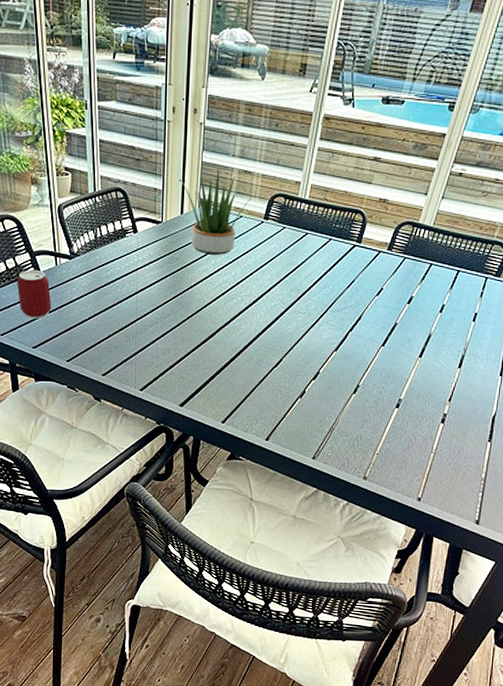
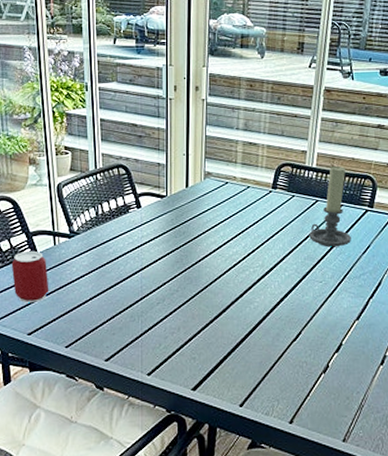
potted plant: present [180,168,257,255] -> none [184,141,263,227]
candle holder: none [296,198,337,281] -> present [309,165,351,247]

